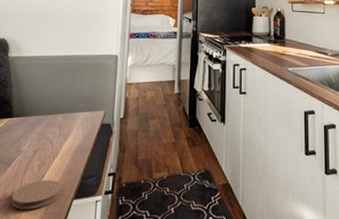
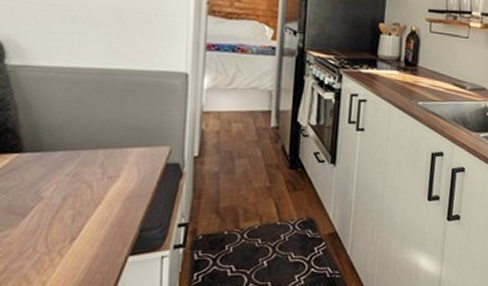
coaster: present [11,179,62,210] -> none [32,233,110,271]

